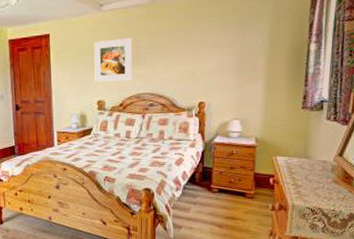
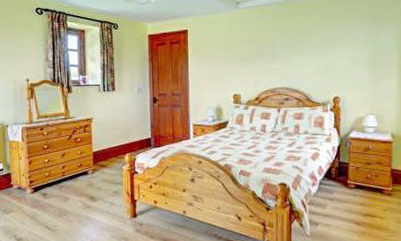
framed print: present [94,37,132,82] -> none [230,34,267,76]

